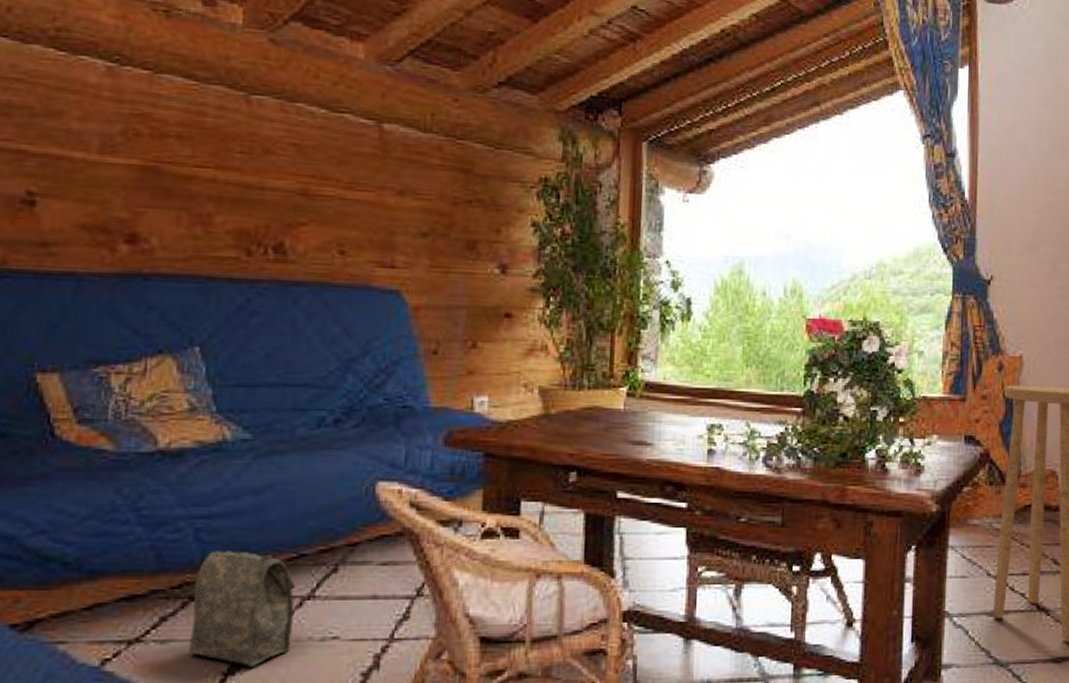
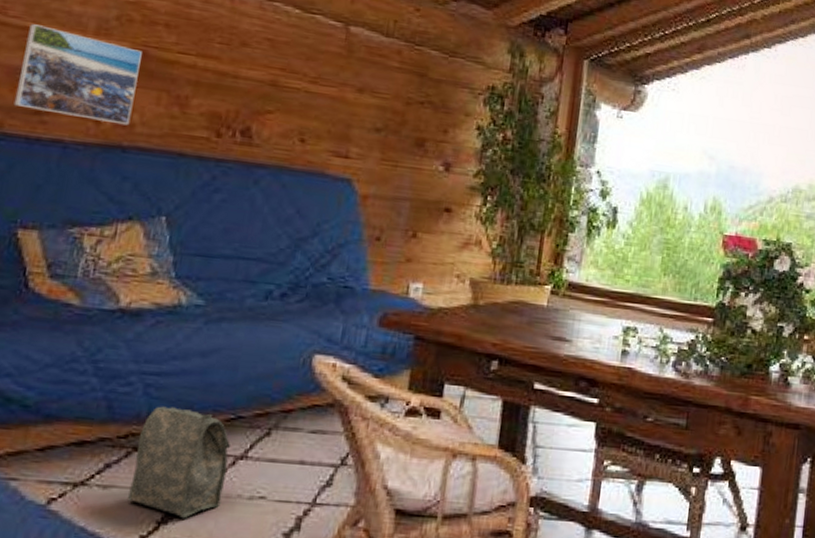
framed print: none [16,146,154,251] -> present [13,24,142,126]

